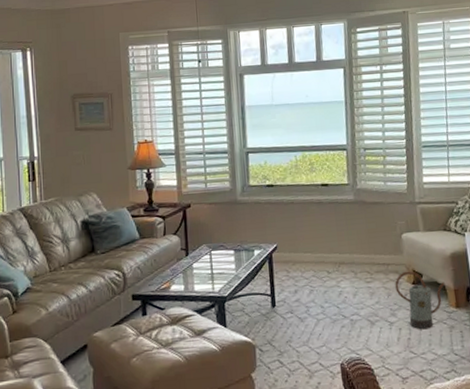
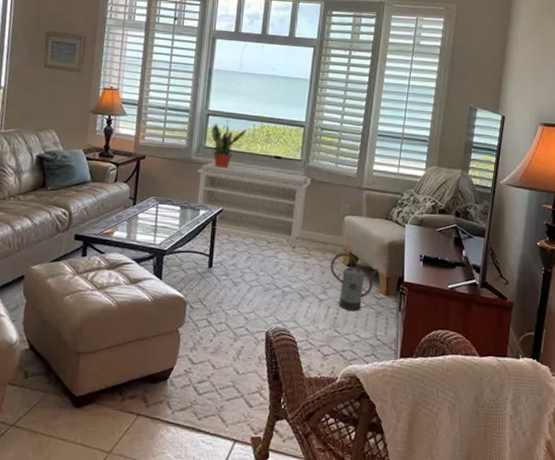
bench: none [245,198,362,274] -> present [197,162,311,247]
potted plant: none [253,155,289,205] -> present [211,120,247,168]

